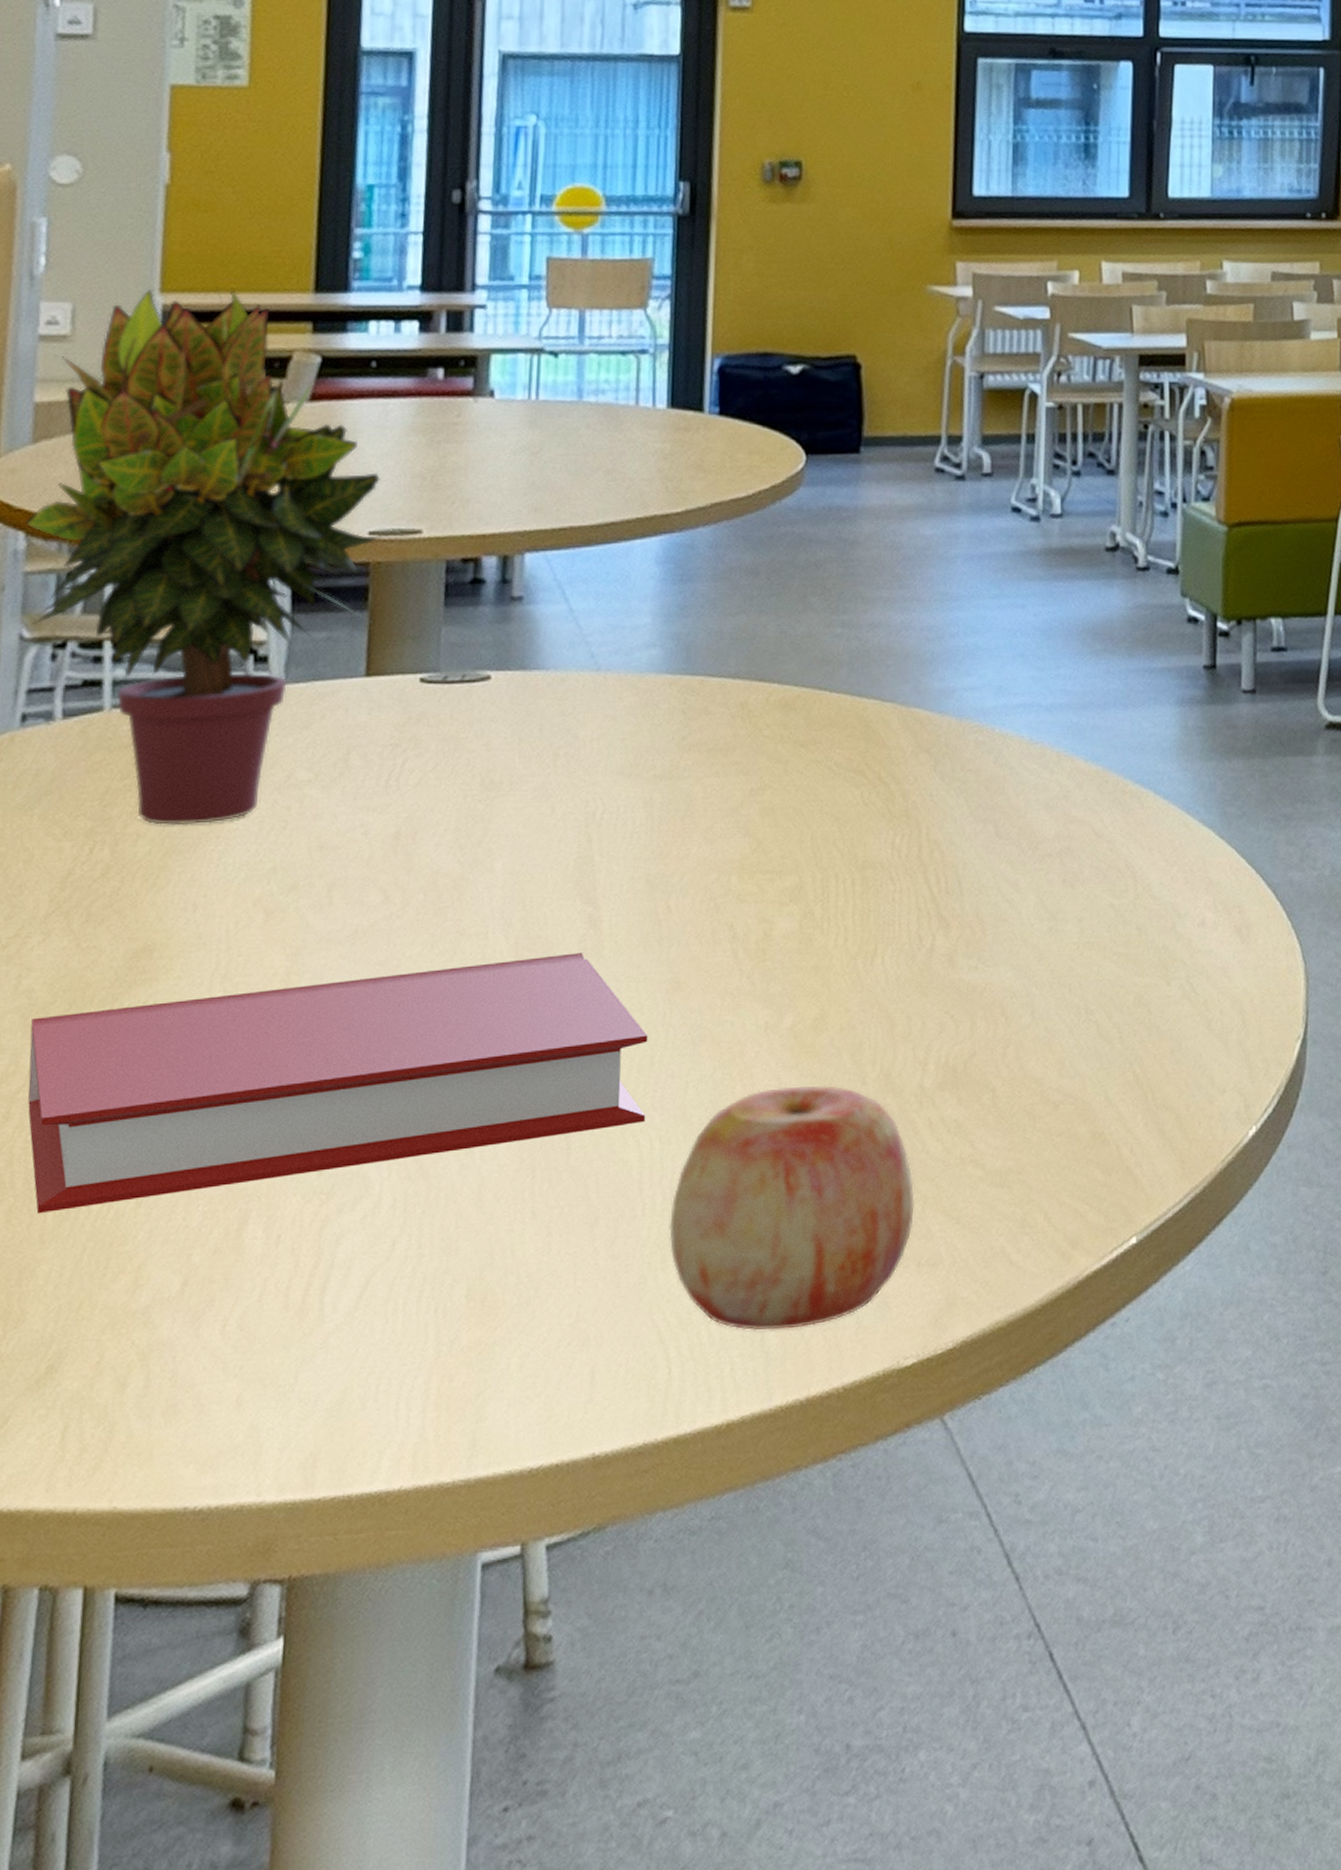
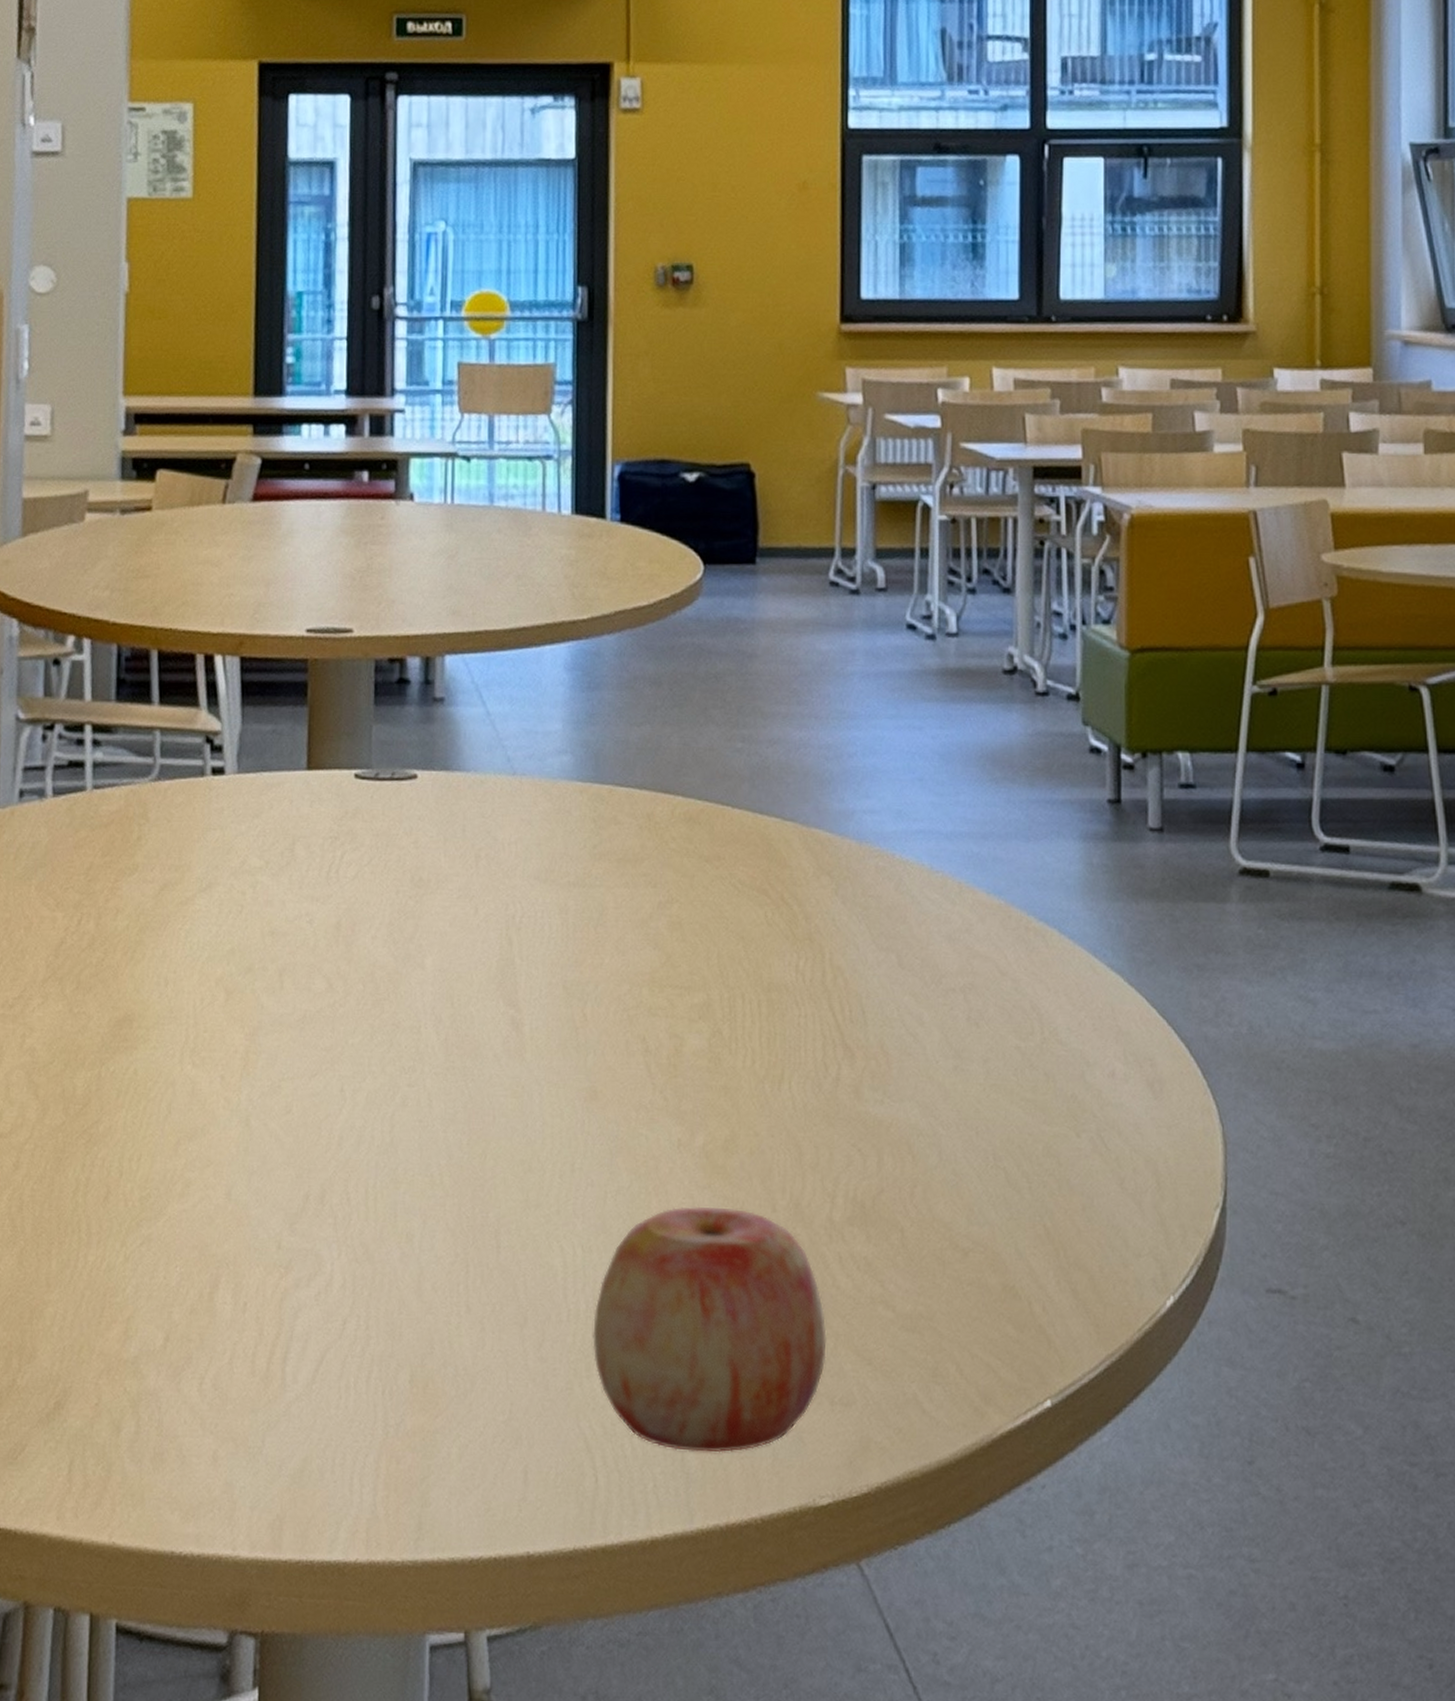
potted plant: present [24,286,387,825] -> none [17,390,322,903]
book: present [28,953,648,1213] -> none [33,1054,569,1259]

